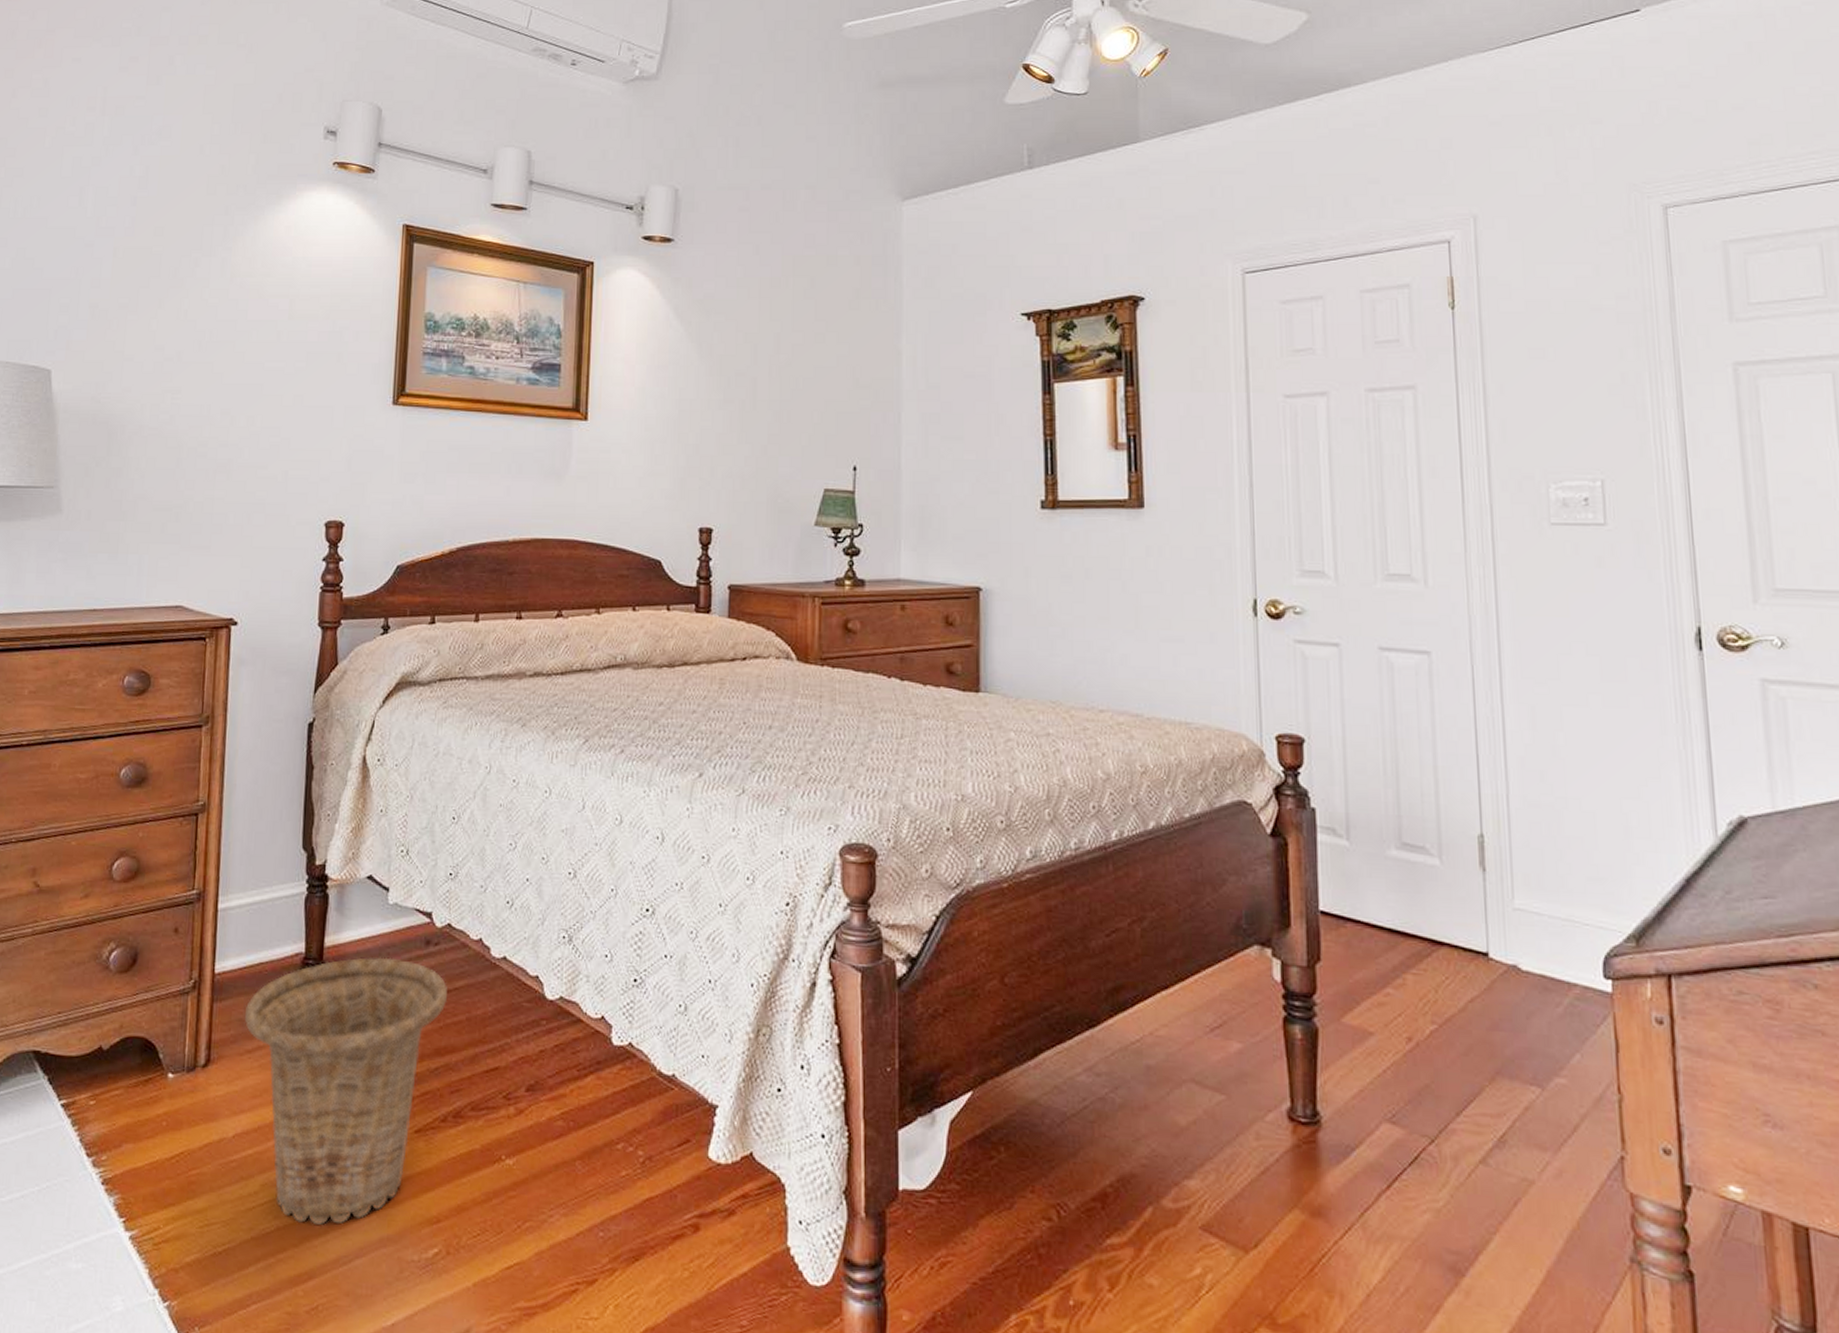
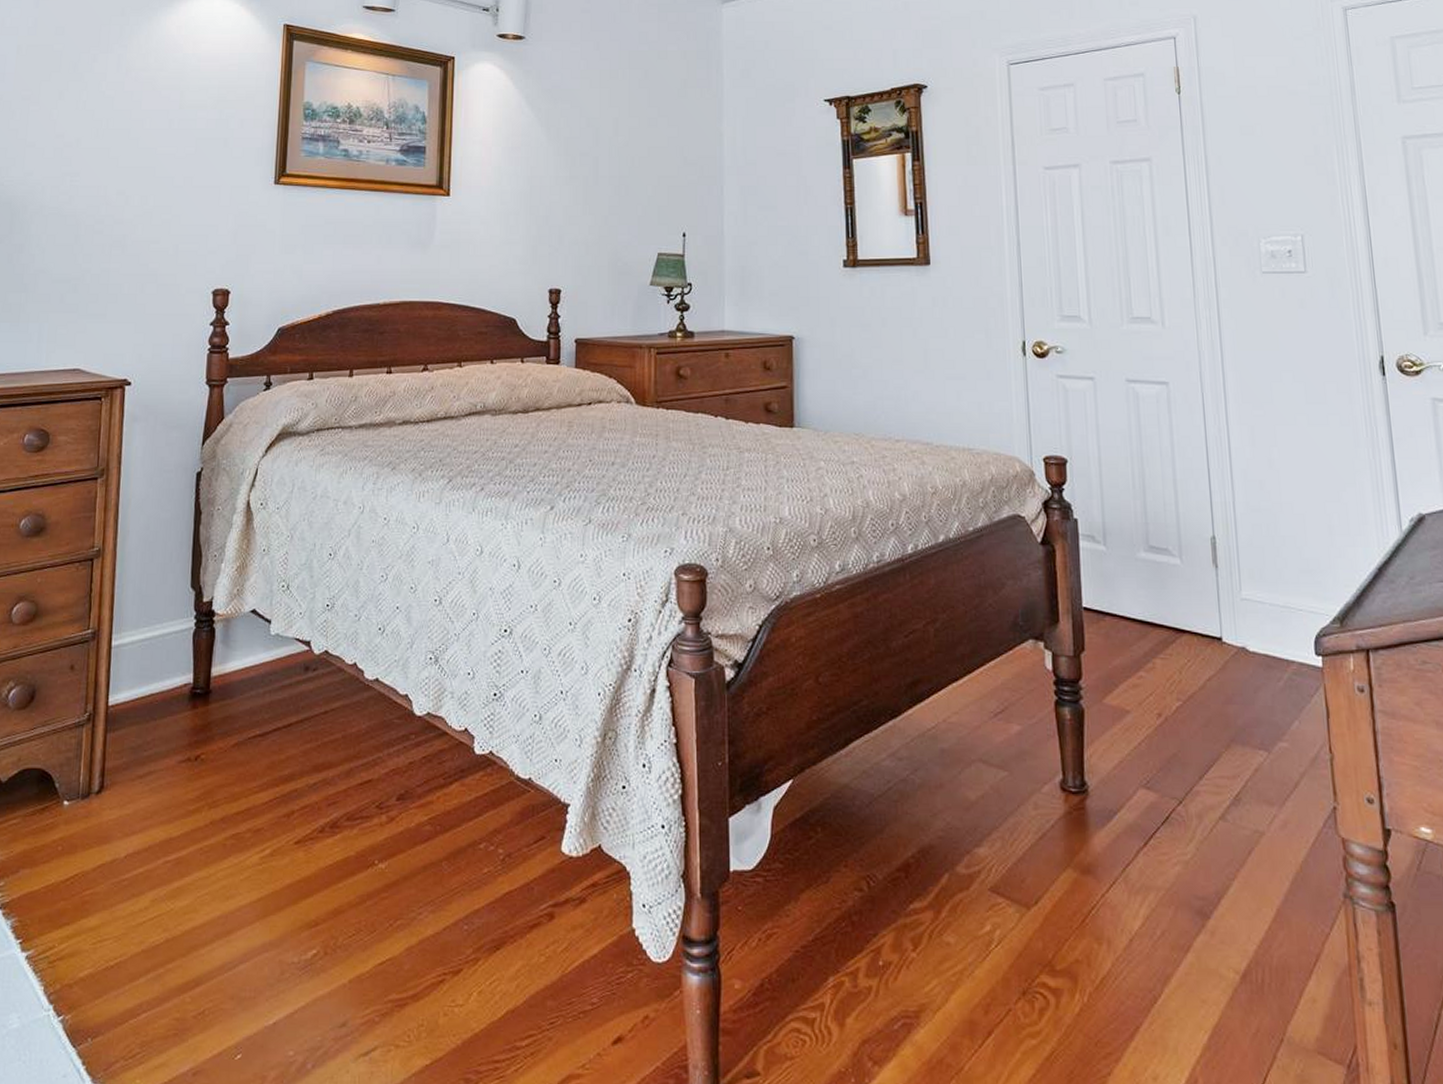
basket: present [244,957,448,1226] -> none [136,684,326,936]

